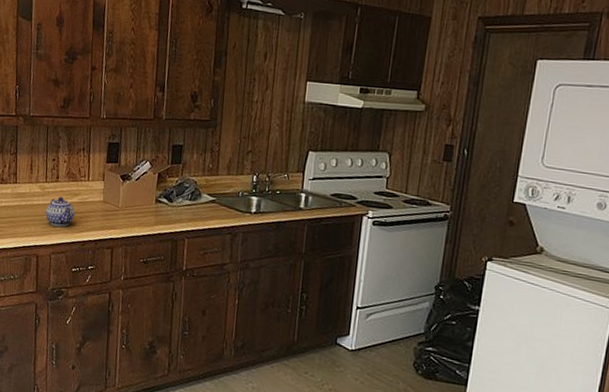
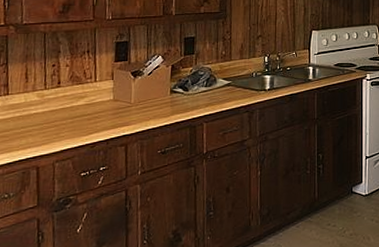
teapot: present [46,197,76,227] -> none [46,102,82,133]

